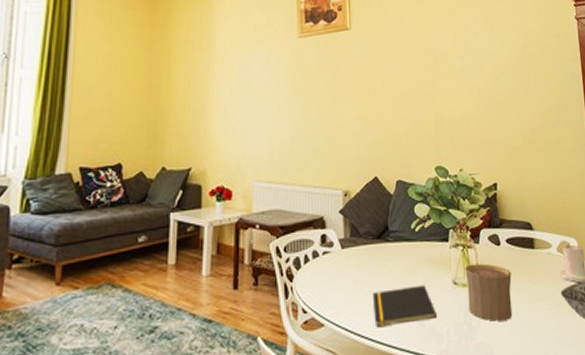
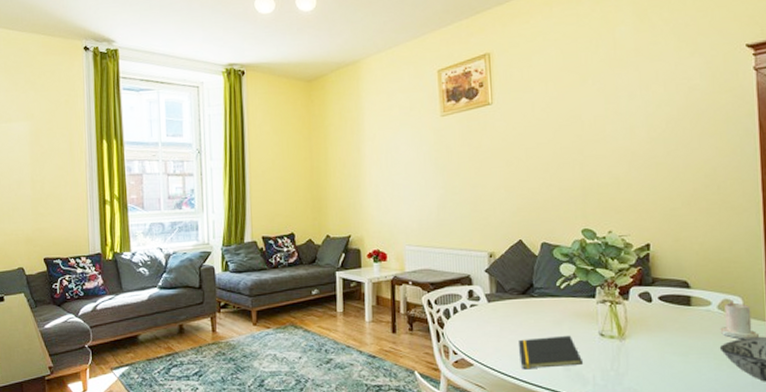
cup: present [465,263,513,321] -> none [613,318,664,370]

